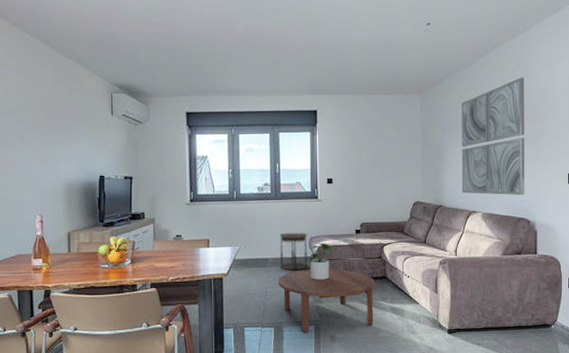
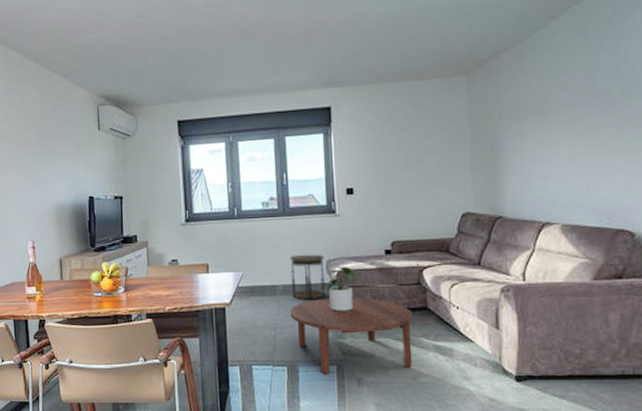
wall art: present [461,77,525,196] -> none [526,39,626,200]

